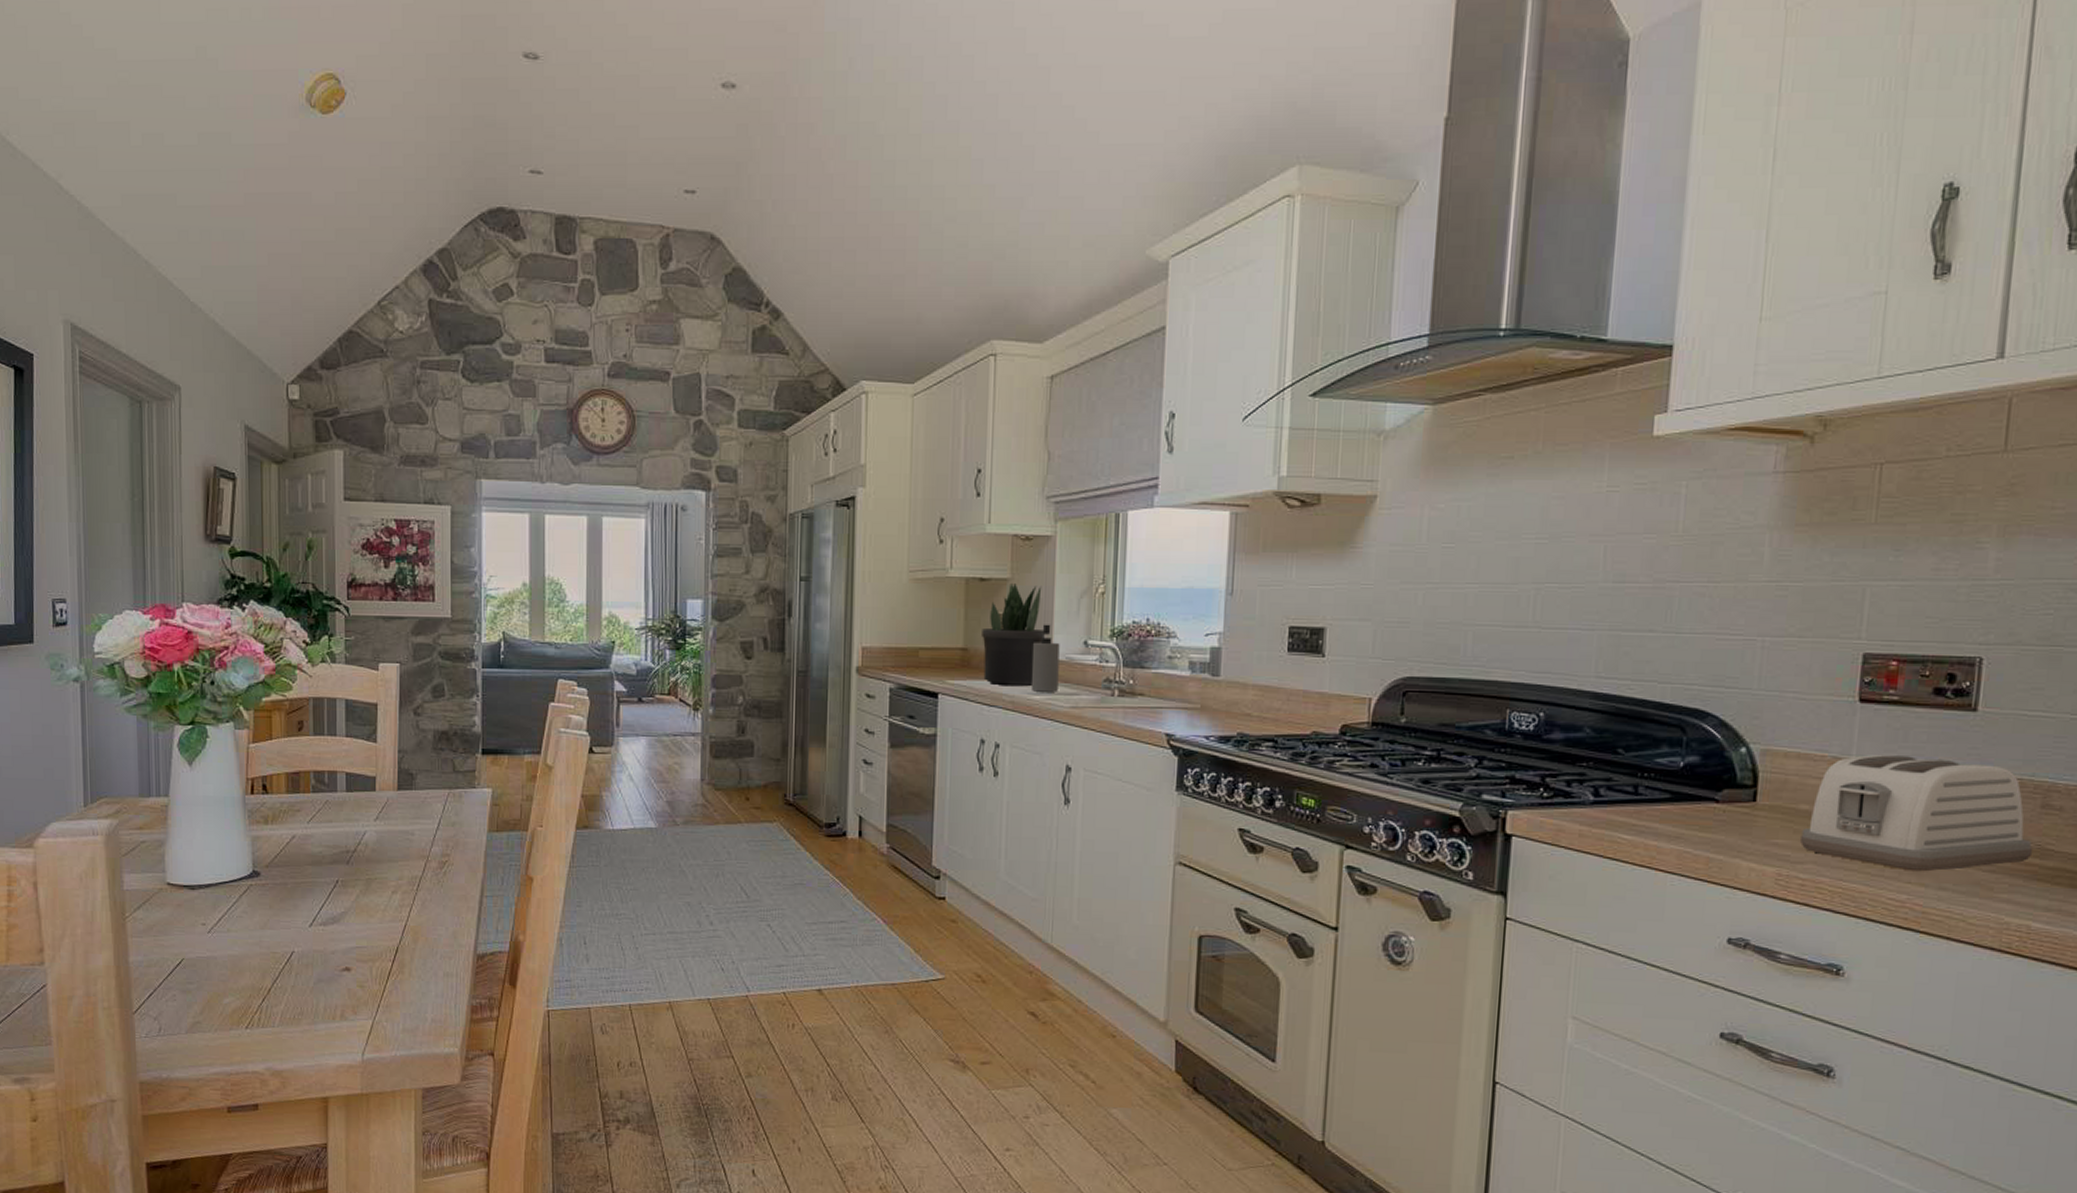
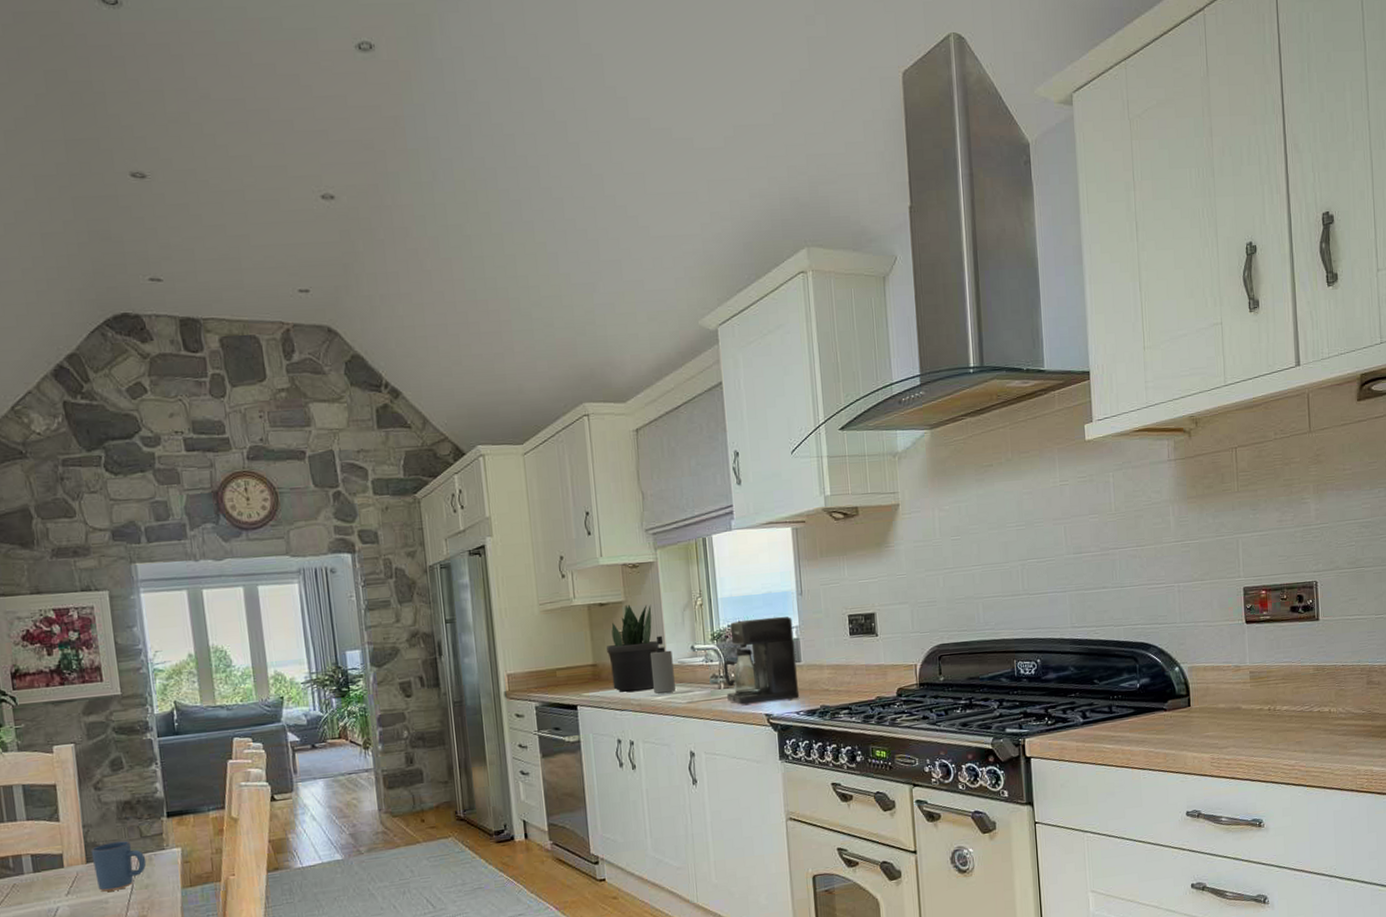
mug: none [403,771,456,823] -> present [90,840,147,892]
coffee maker: none [1120,617,1216,722] -> present [723,616,800,706]
toaster: present [1800,754,2033,872] -> none [1223,658,1367,743]

